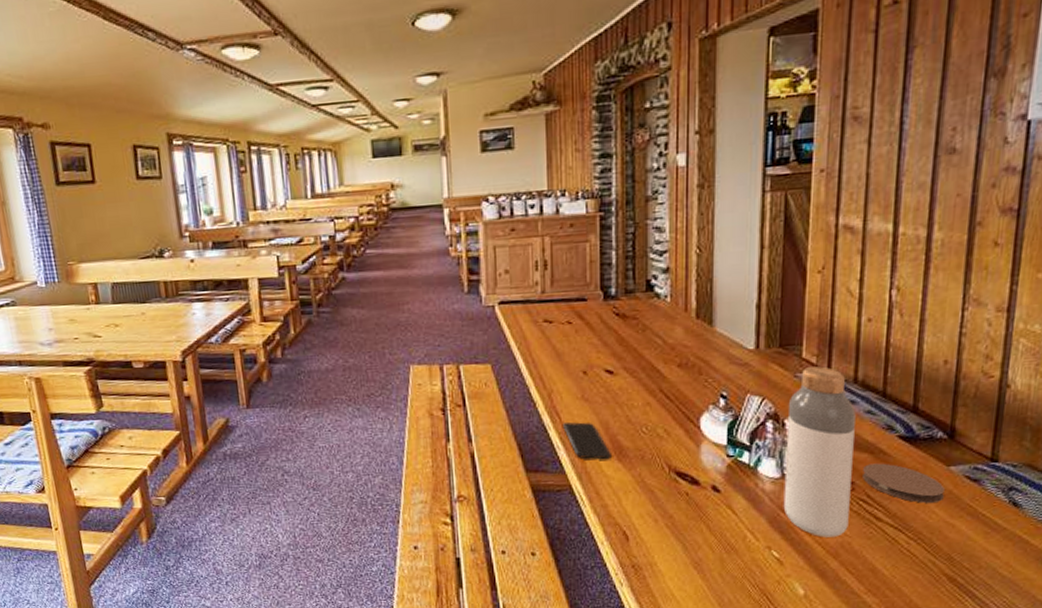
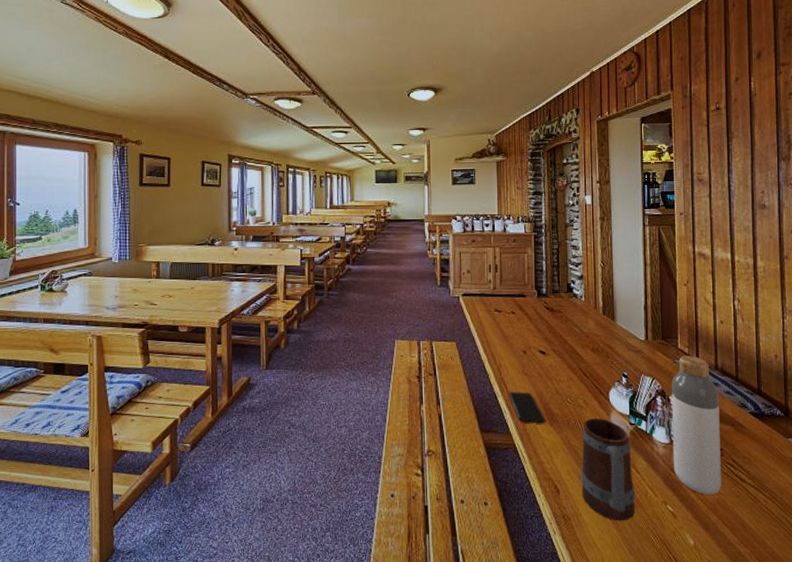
beer mug: none [657,450,729,570] -> present [581,418,635,521]
coaster: present [863,463,945,504] -> none [728,434,787,469]

